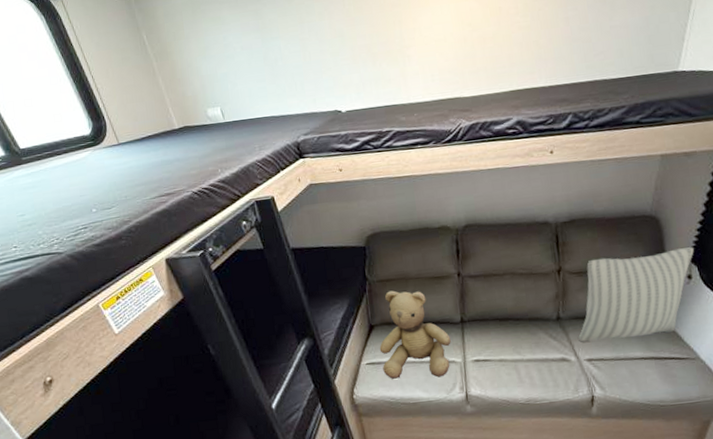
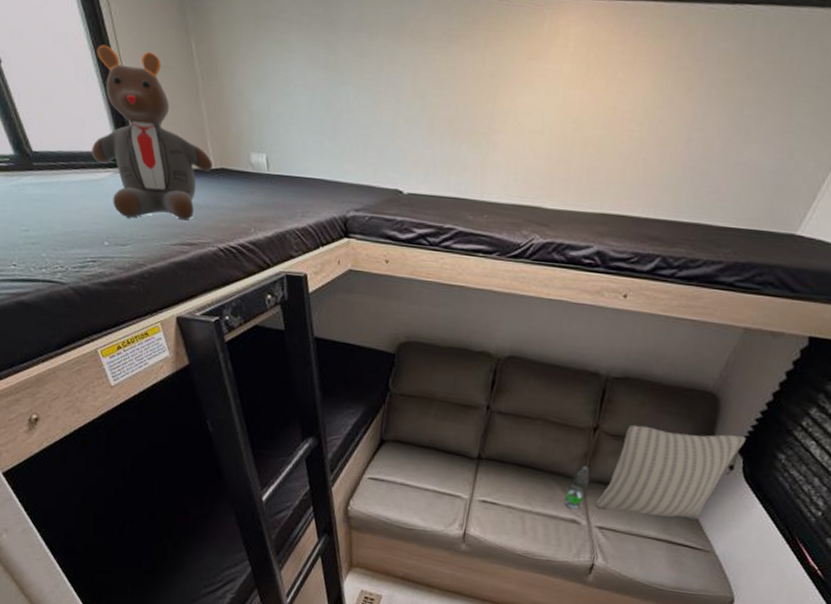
teddy bear: none [65,49,176,185] -> present [92,44,212,220]
teddy bear: present [379,290,451,380] -> none [384,408,463,510]
bottle: none [548,306,568,349] -> present [564,466,590,509]

